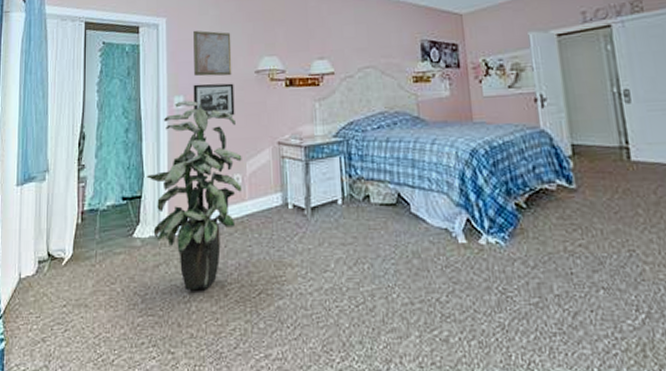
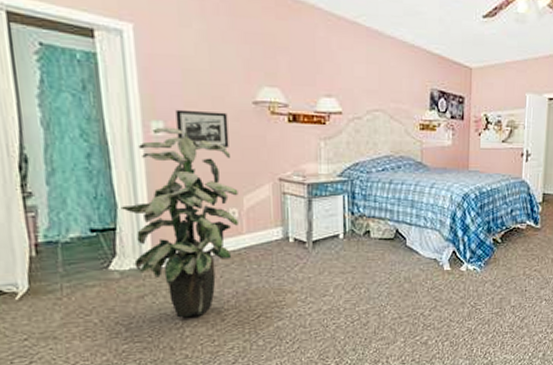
wall art: present [193,30,232,76] -> none [172,44,225,104]

